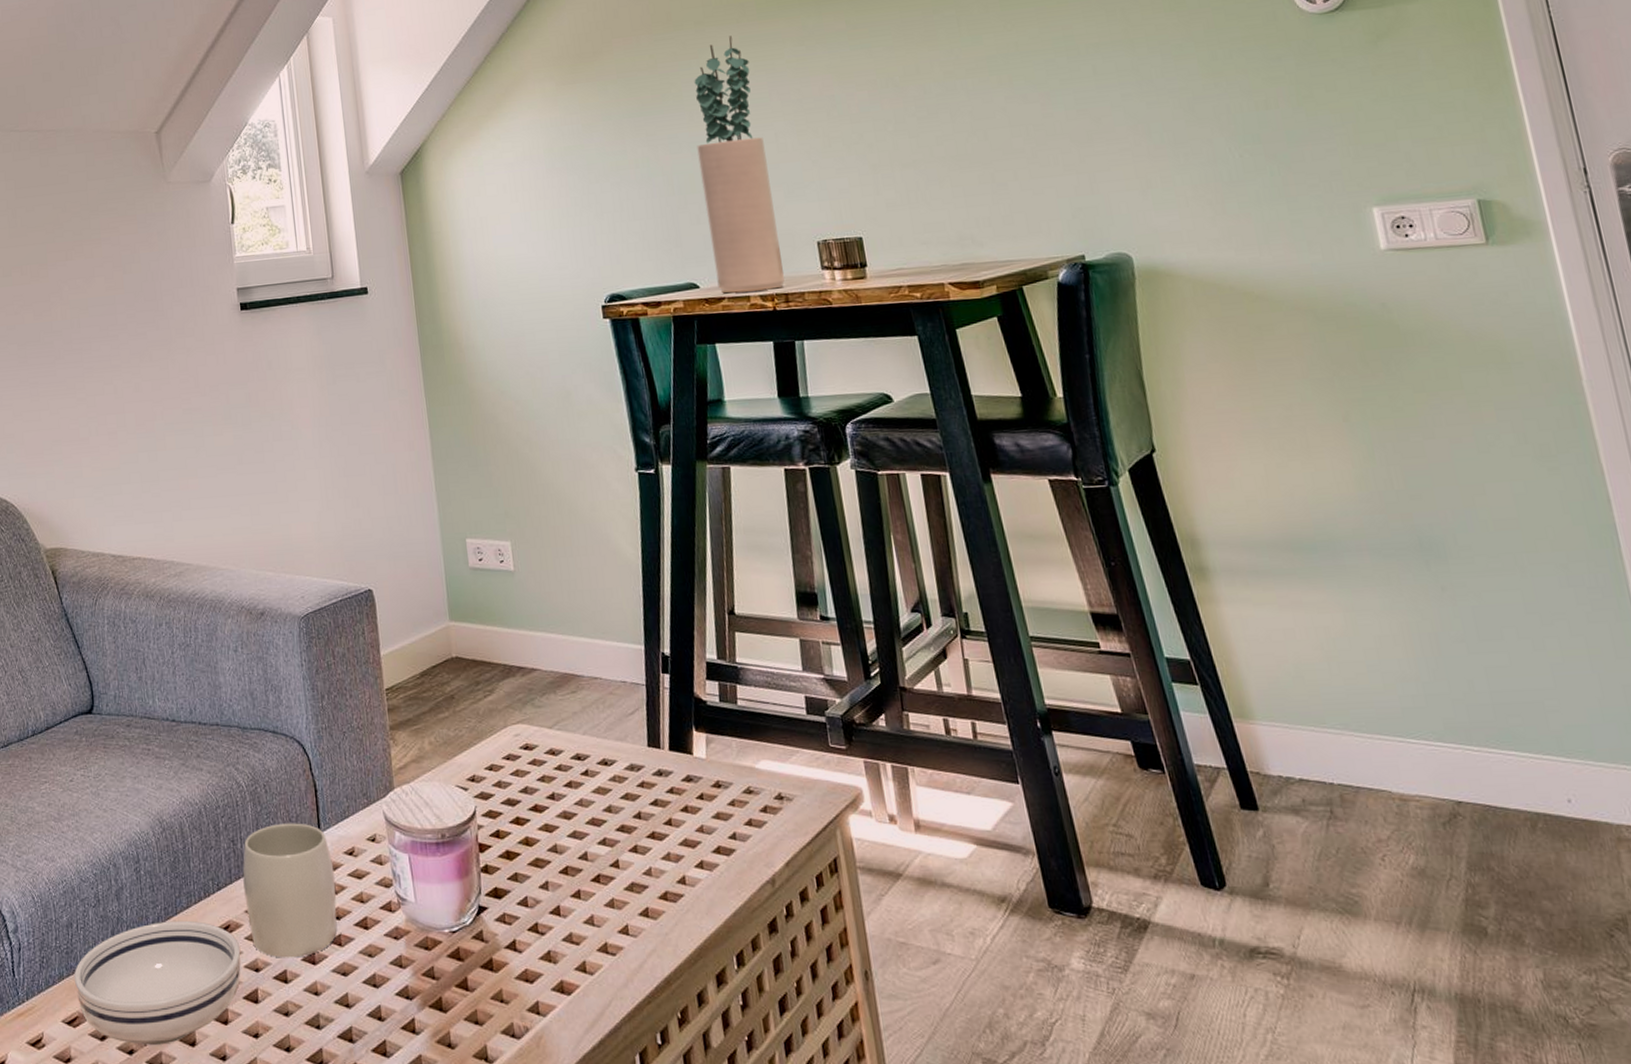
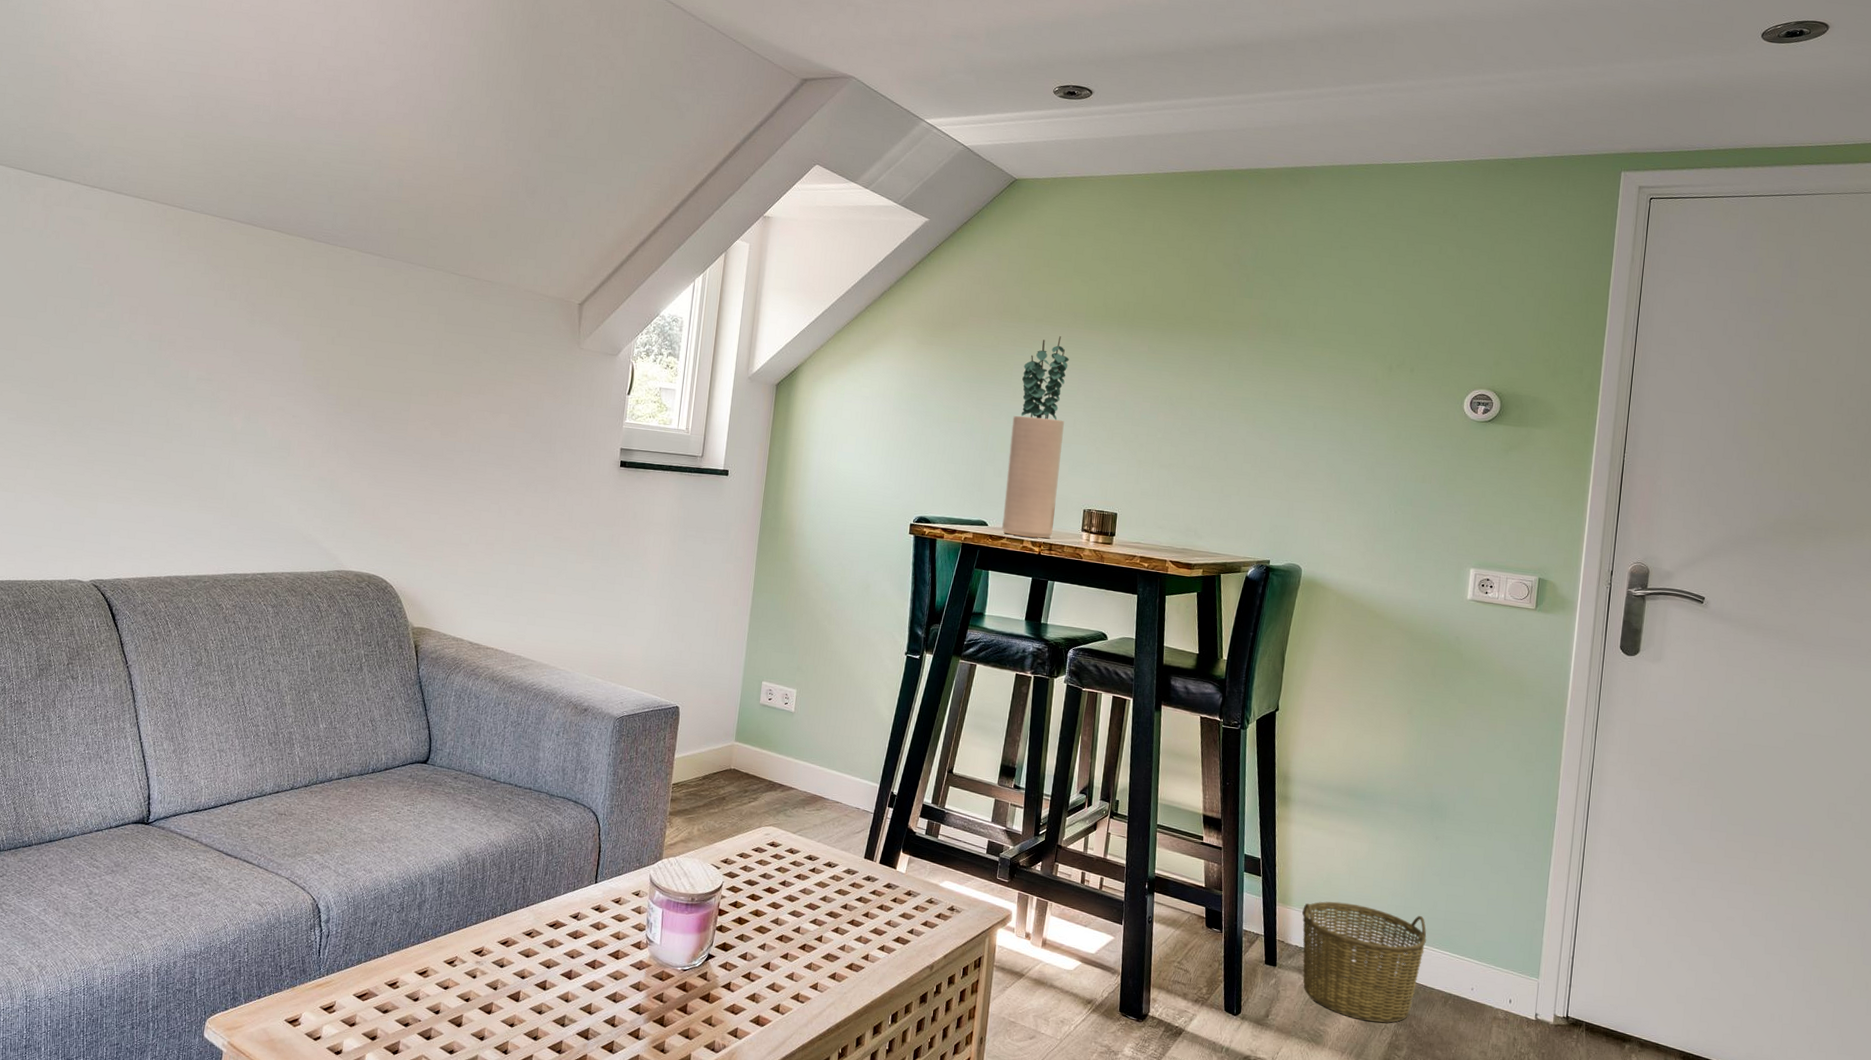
bowl: present [73,920,241,1045] -> none [369,931,513,1023]
mug: present [242,823,337,958] -> none [524,871,602,973]
basket: none [1273,702,1483,872] -> present [1302,901,1427,1023]

